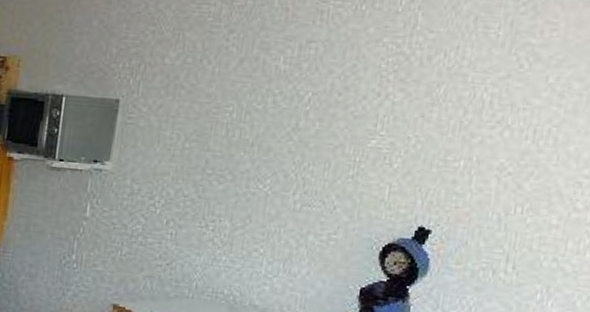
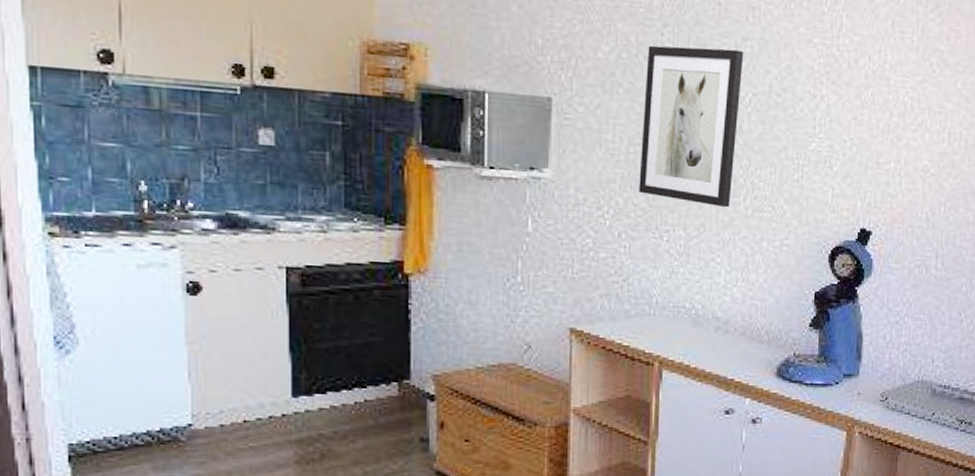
wall art: none [190,50,308,201] -> present [639,45,744,208]

